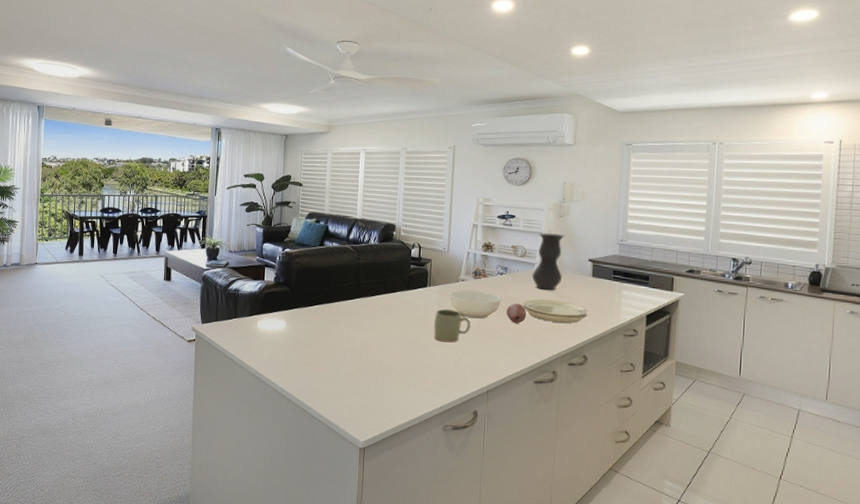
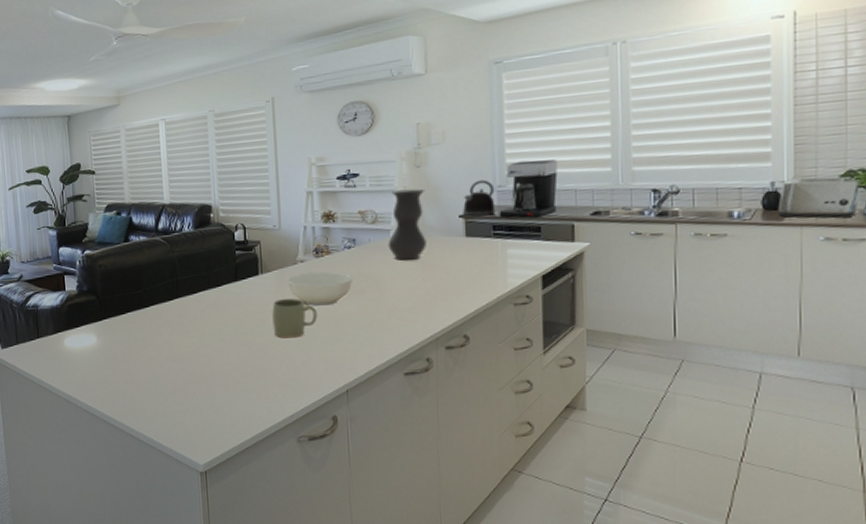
fruit: present [506,303,526,323] -> none [359,281,386,306]
plate: present [523,299,588,323] -> none [380,271,465,299]
kettle: none [591,233,618,263] -> present [462,179,496,218]
coffee maker: none [619,223,667,269] -> present [499,159,559,218]

